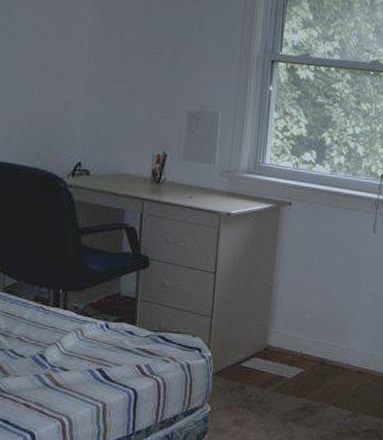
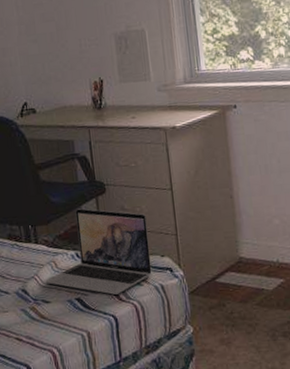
laptop: none [67,279,185,369] -> present [45,208,152,295]

